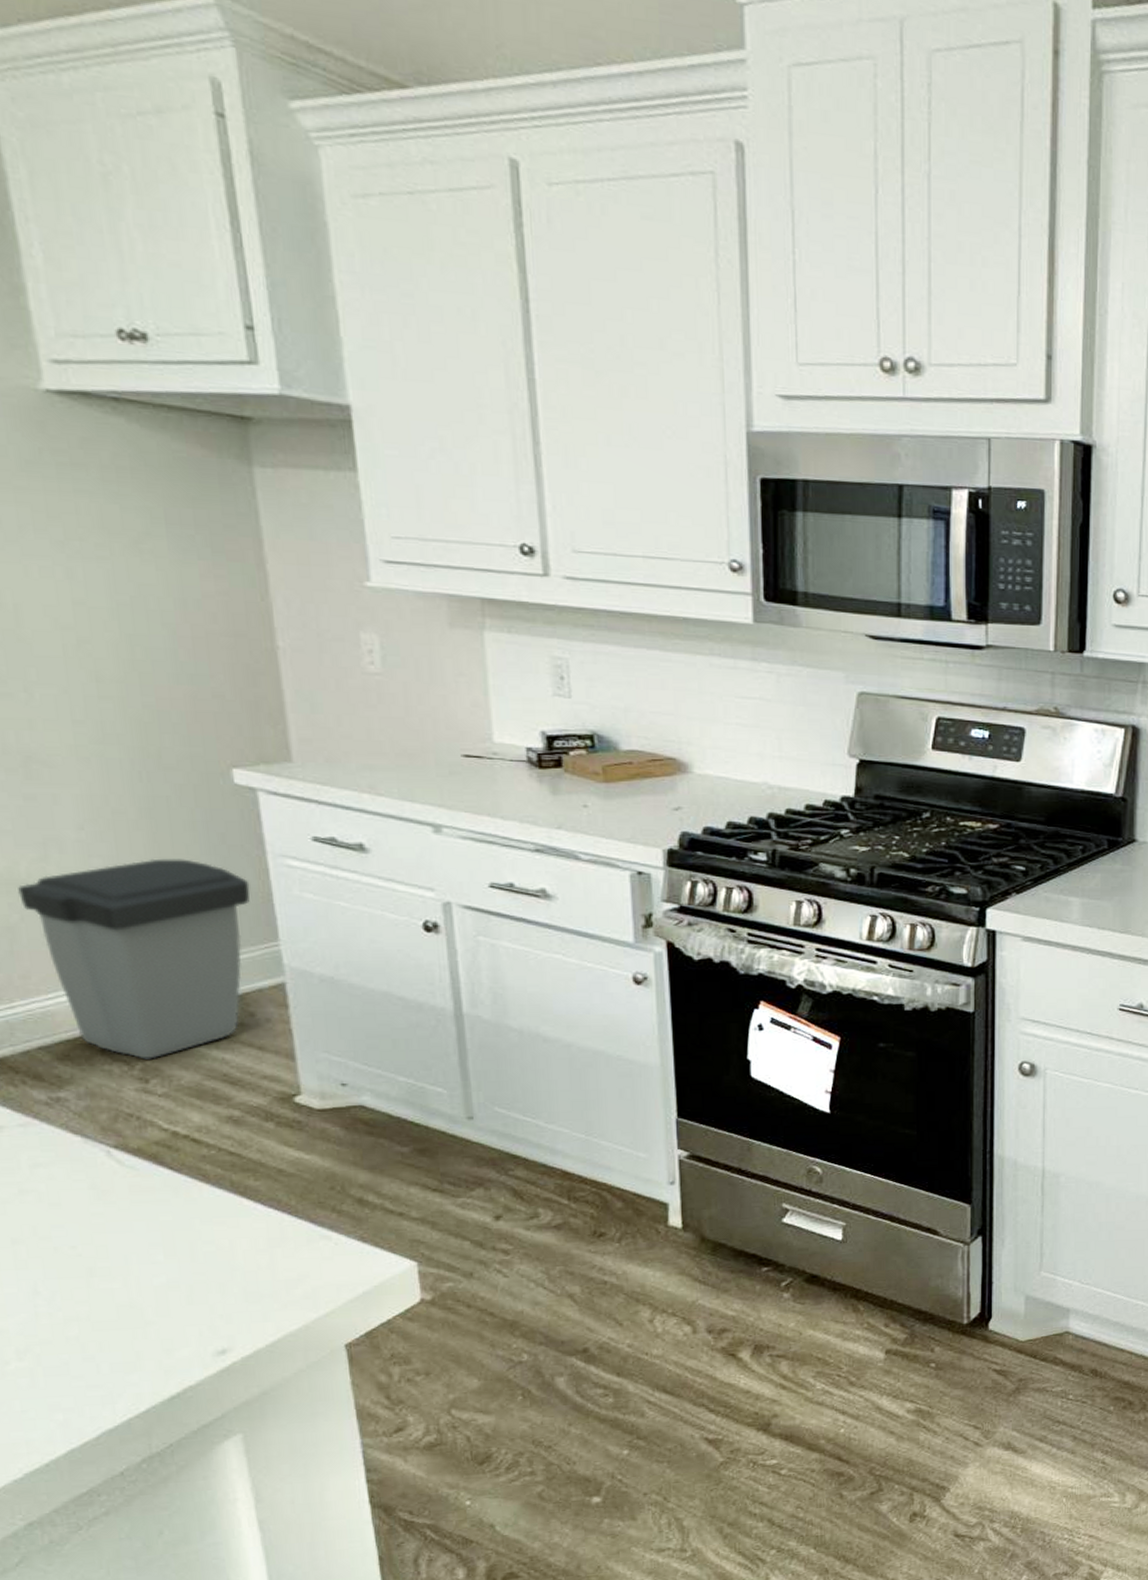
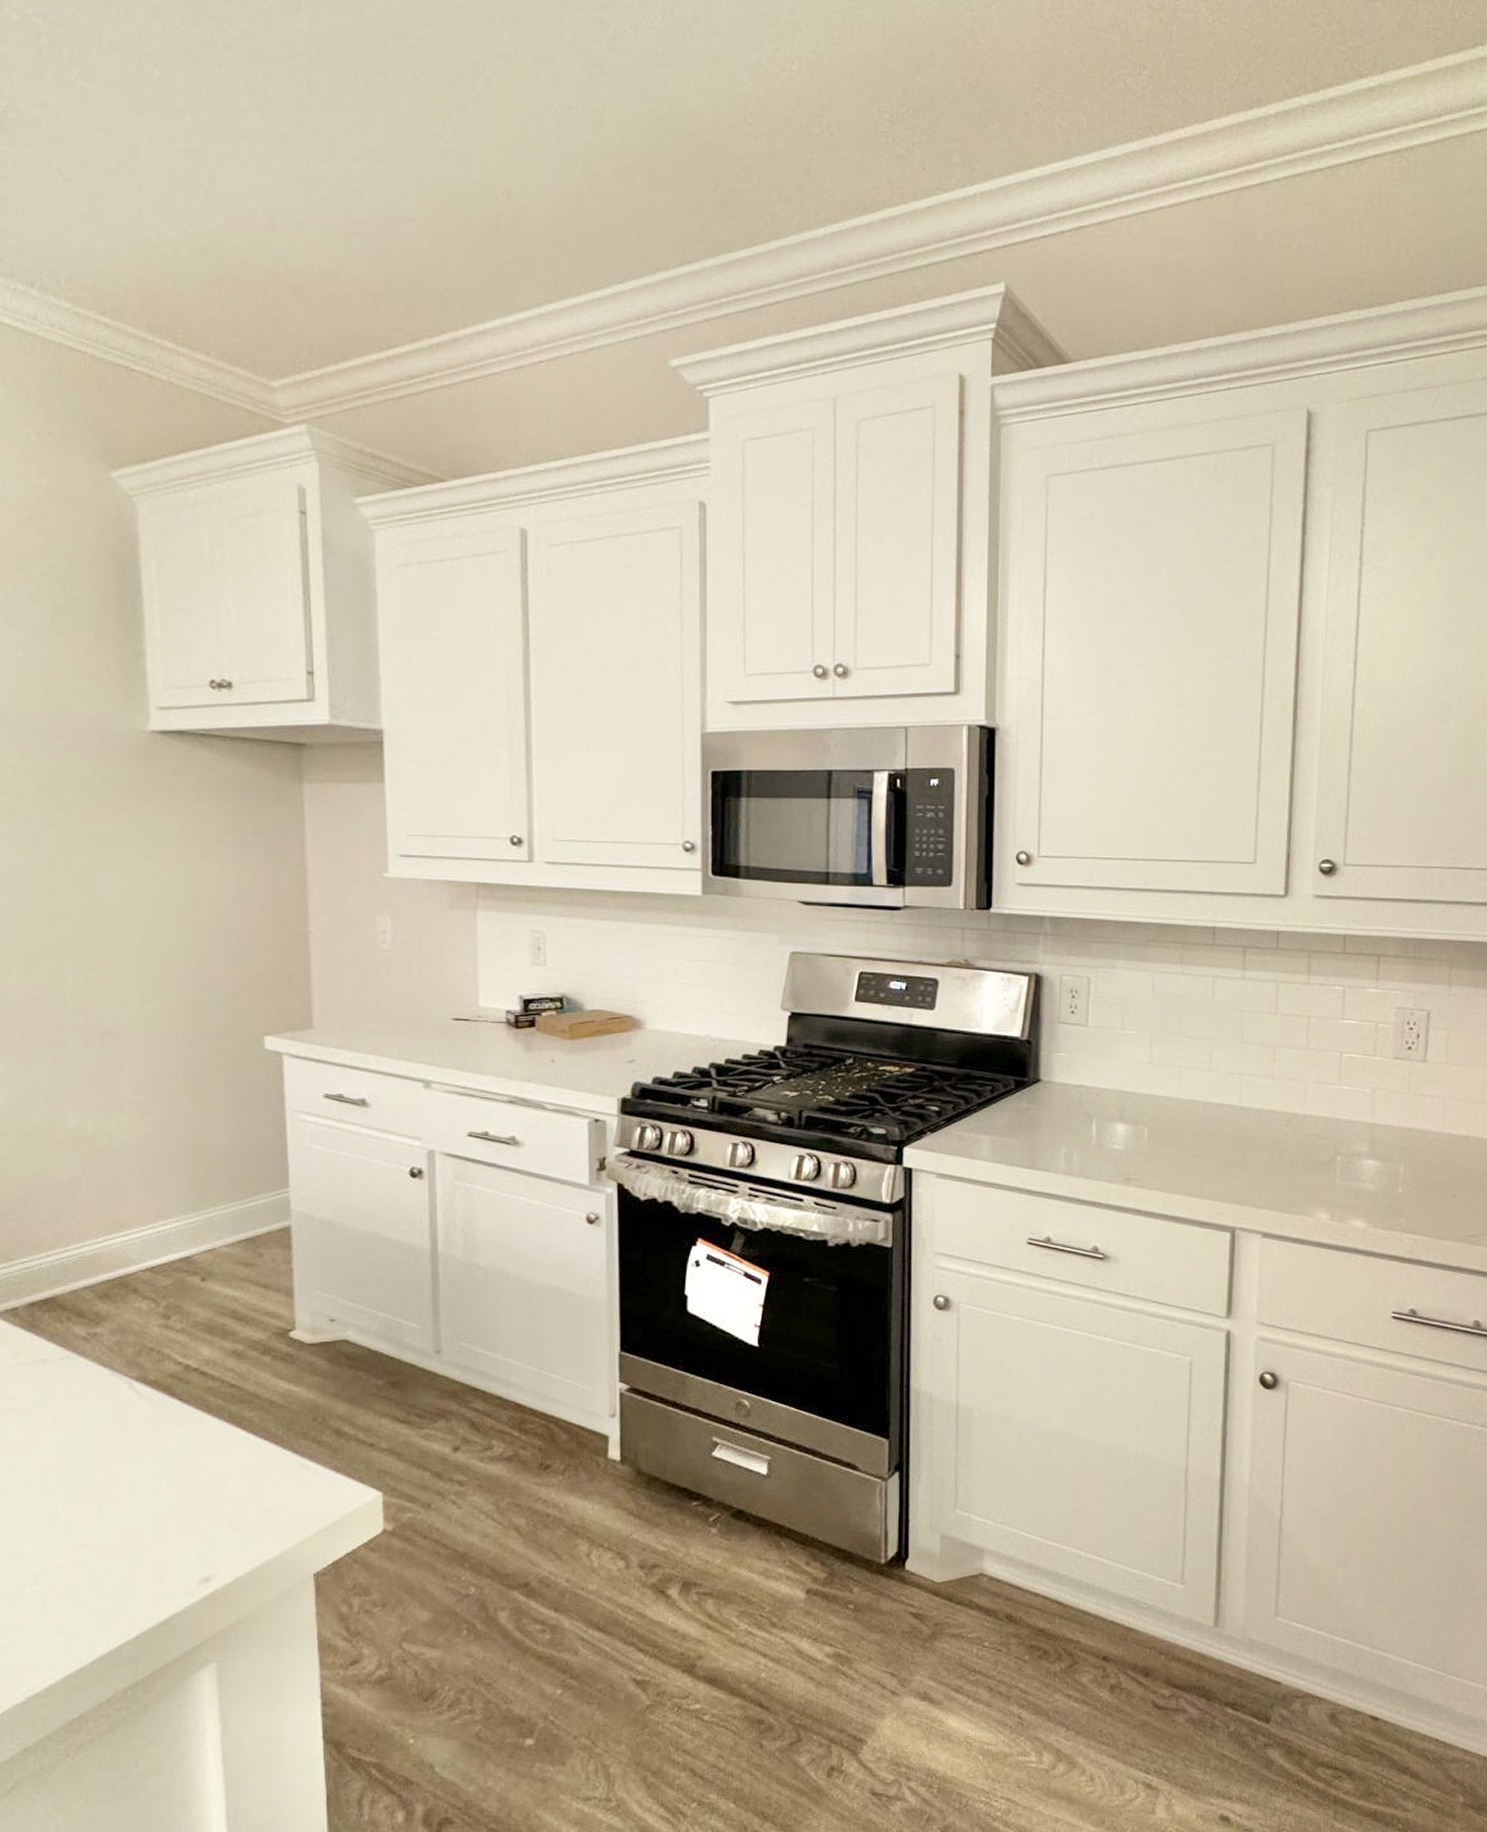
trash can: present [18,858,251,1059] -> none [84,1116,269,1297]

